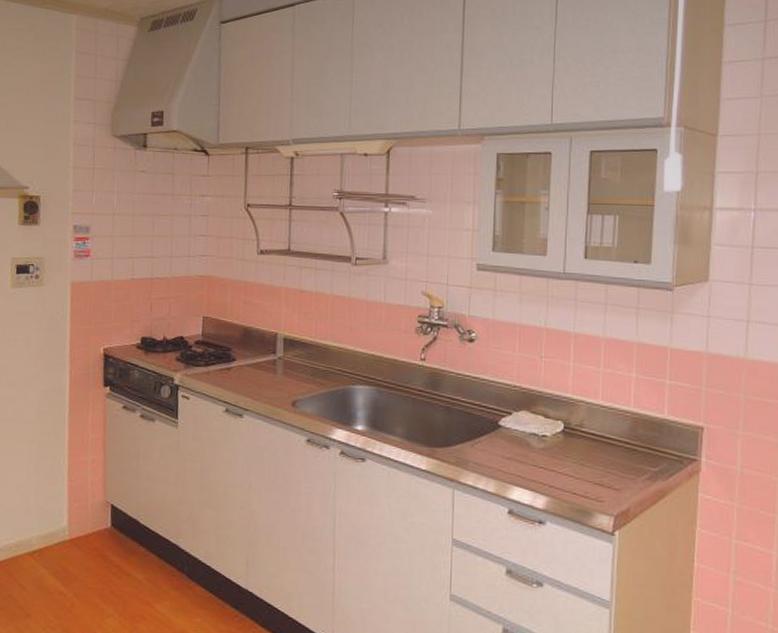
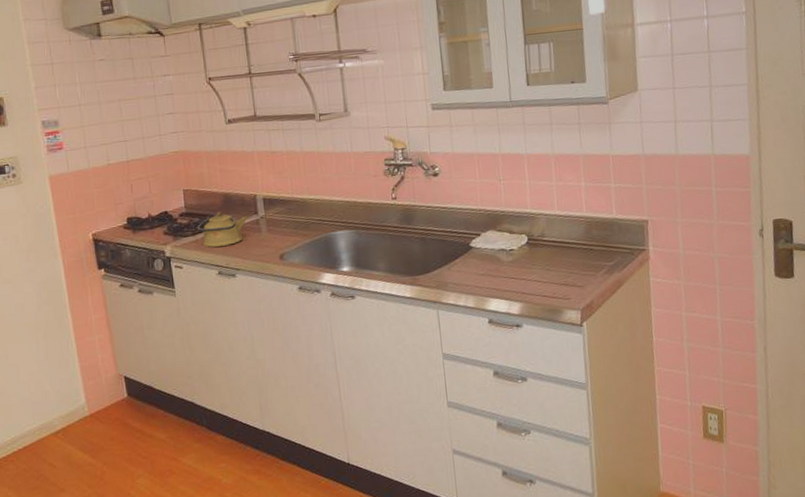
kettle: none [211,345,265,383] -> present [197,211,248,247]

